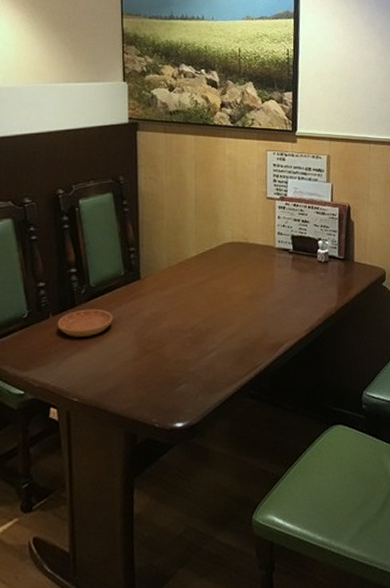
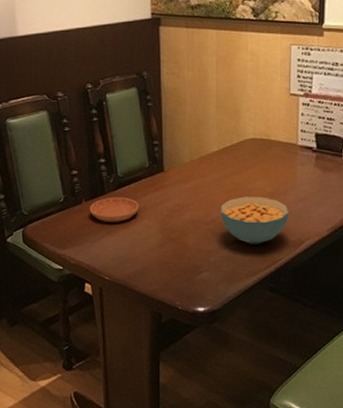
cereal bowl: none [199,300,268,351] -> present [220,197,289,244]

